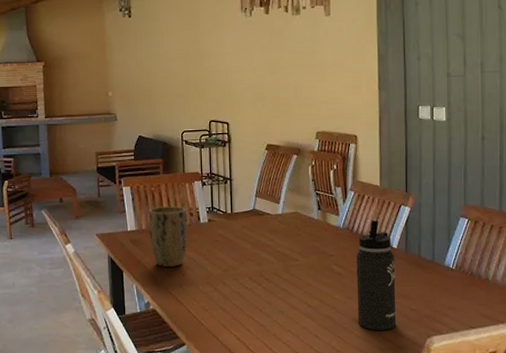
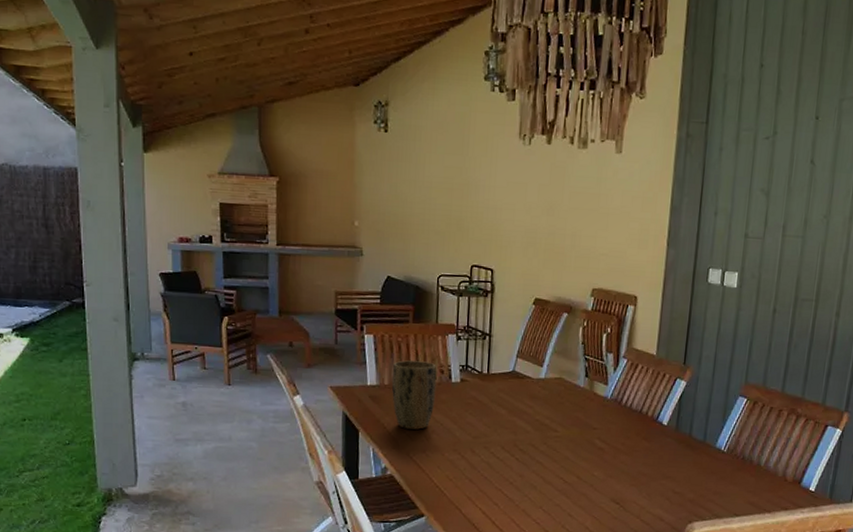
thermos bottle: present [356,220,396,330] -> none [616,393,663,513]

